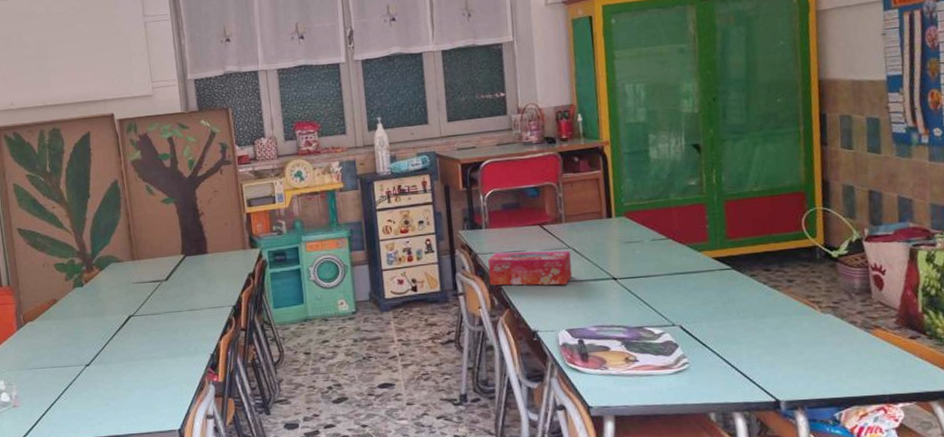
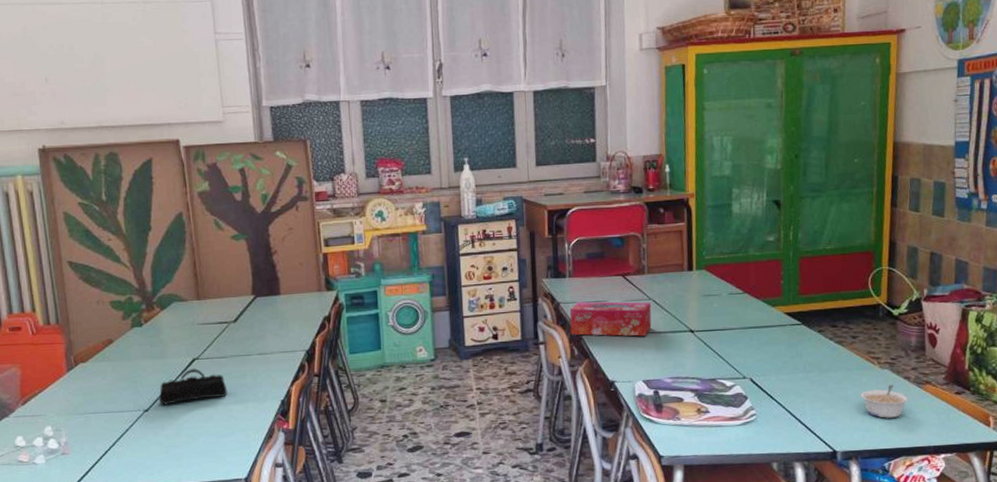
pencil case: none [98,325,161,360] -> present [158,369,228,405]
legume: none [801,329,858,366] -> present [860,384,910,418]

